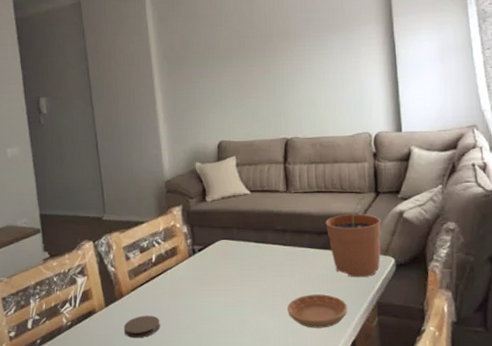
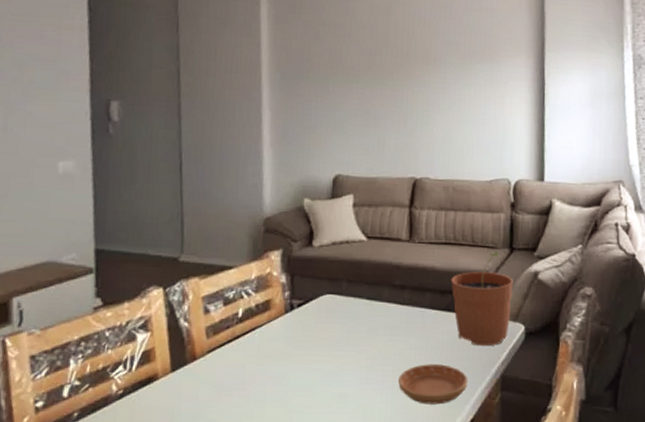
coaster: present [123,315,160,339] -> none [192,384,241,413]

